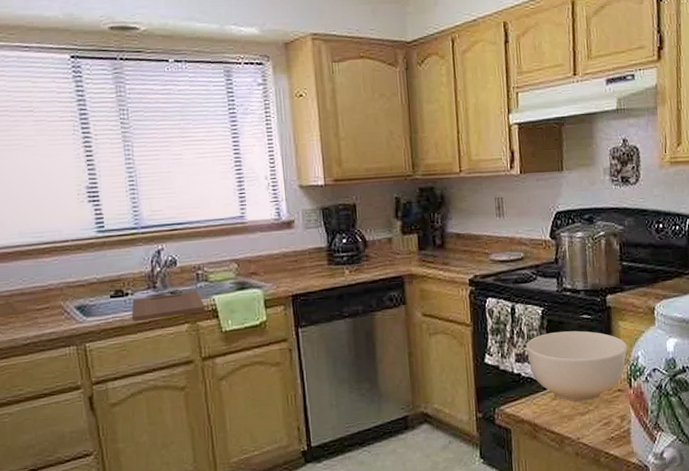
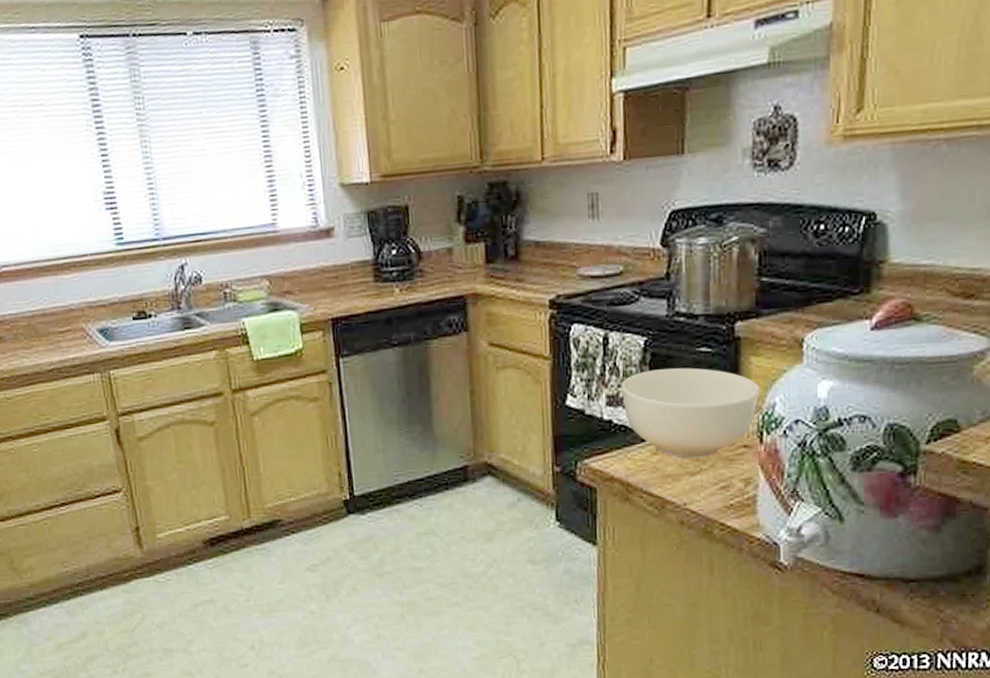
cutting board: present [132,290,205,321] -> none [156,312,234,347]

